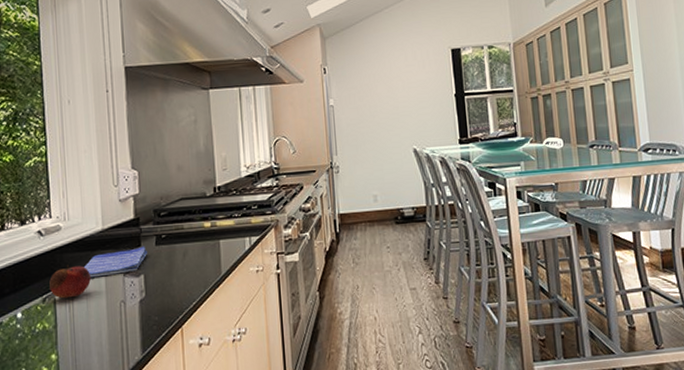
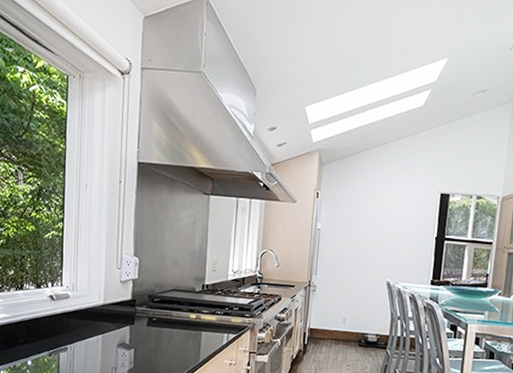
fruit: present [49,264,91,299] -> none [56,328,90,357]
dish towel: present [83,246,147,278] -> none [85,324,139,345]

